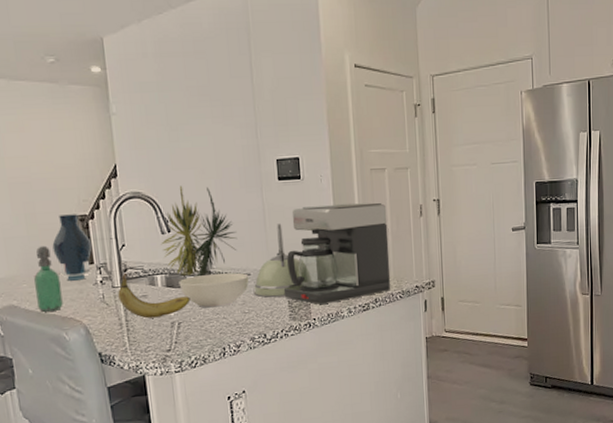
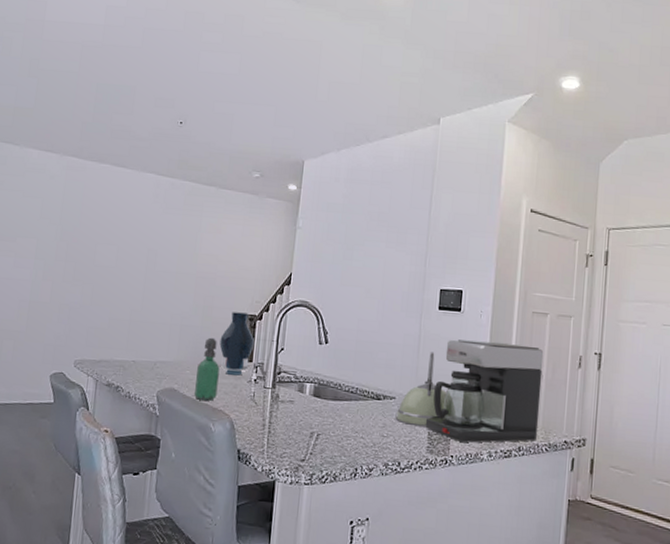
fruit: present [118,272,190,319] -> none [267,375,333,426]
plant: present [161,185,238,277] -> none [316,301,390,393]
bowl: present [179,272,249,308] -> none [325,390,394,426]

